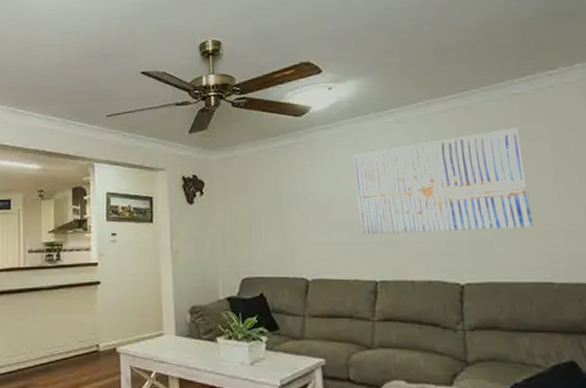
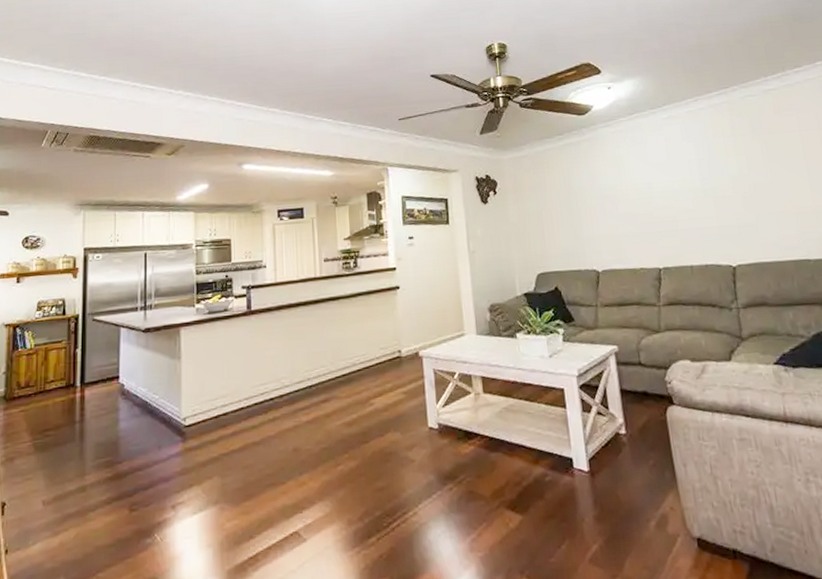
wall art: present [354,127,533,235] -> none [634,120,790,226]

